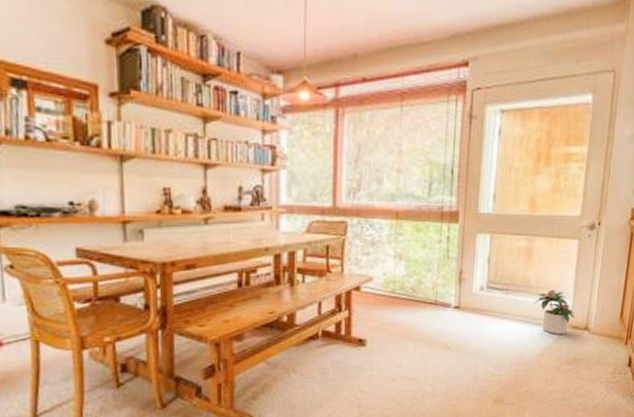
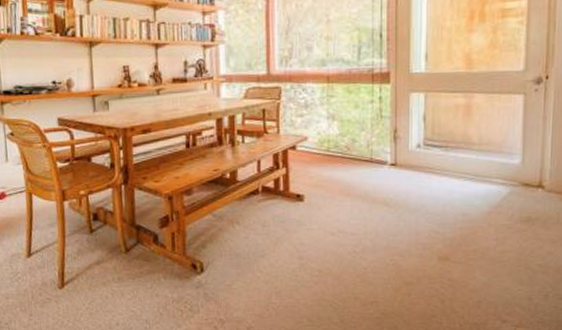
potted plant: present [534,289,575,334] -> none [477,146,526,192]

